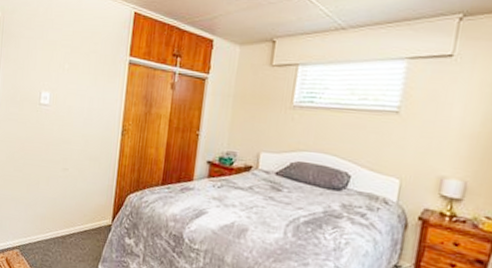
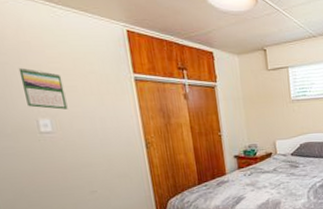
calendar: none [37,42,69,85] -> present [18,67,68,110]

